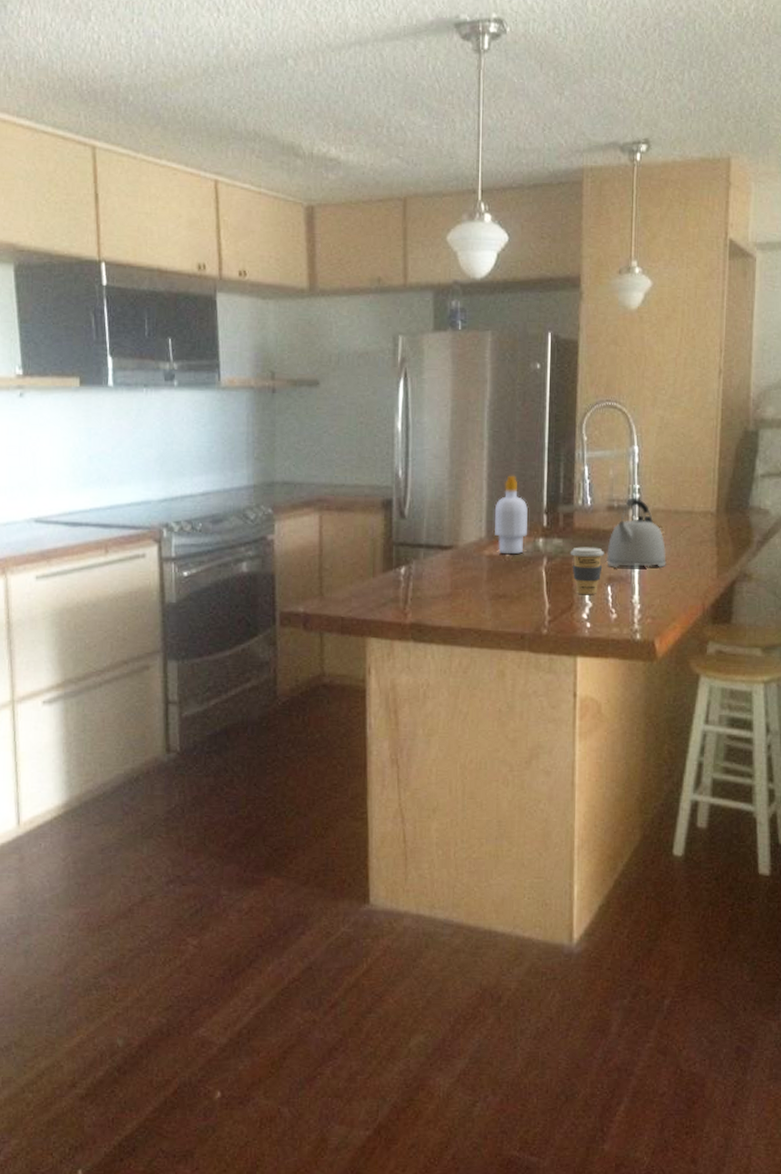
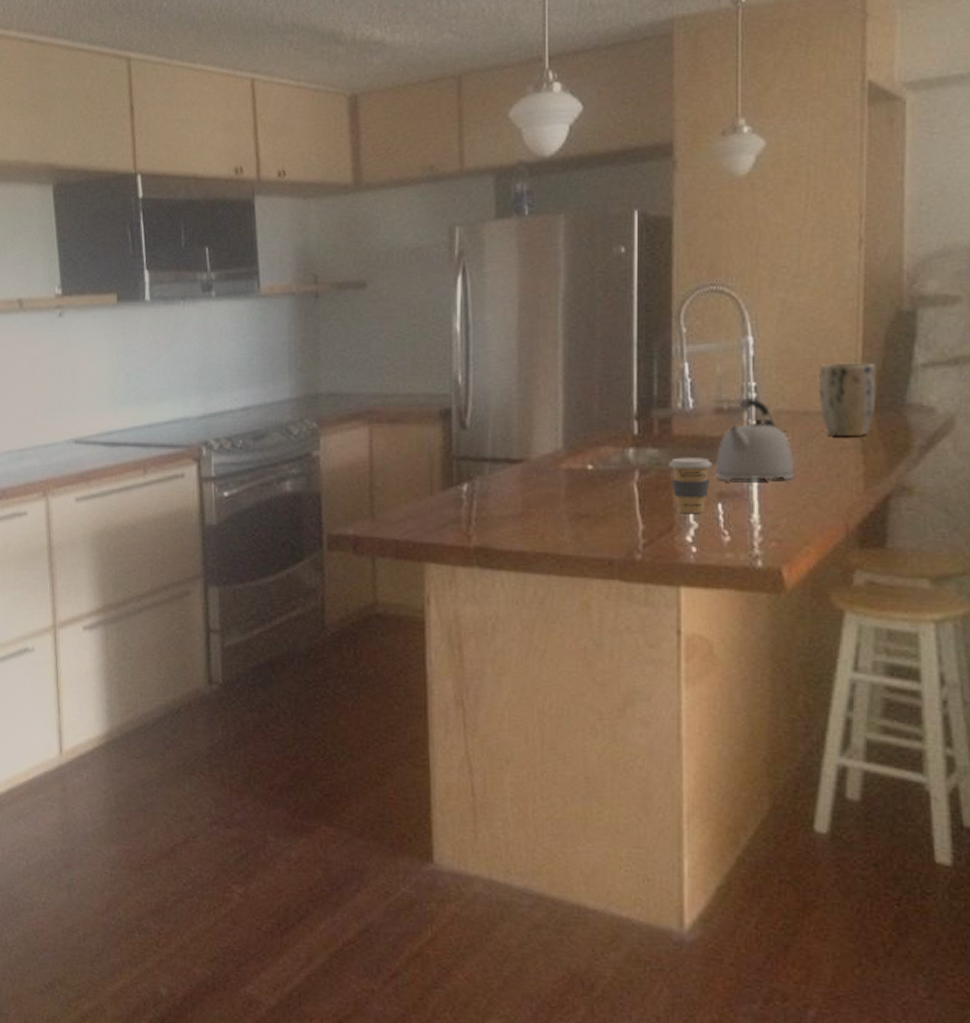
soap bottle: present [494,475,528,555] -> none [572,376,615,468]
plant pot: none [685,471,729,532] -> present [818,362,876,436]

